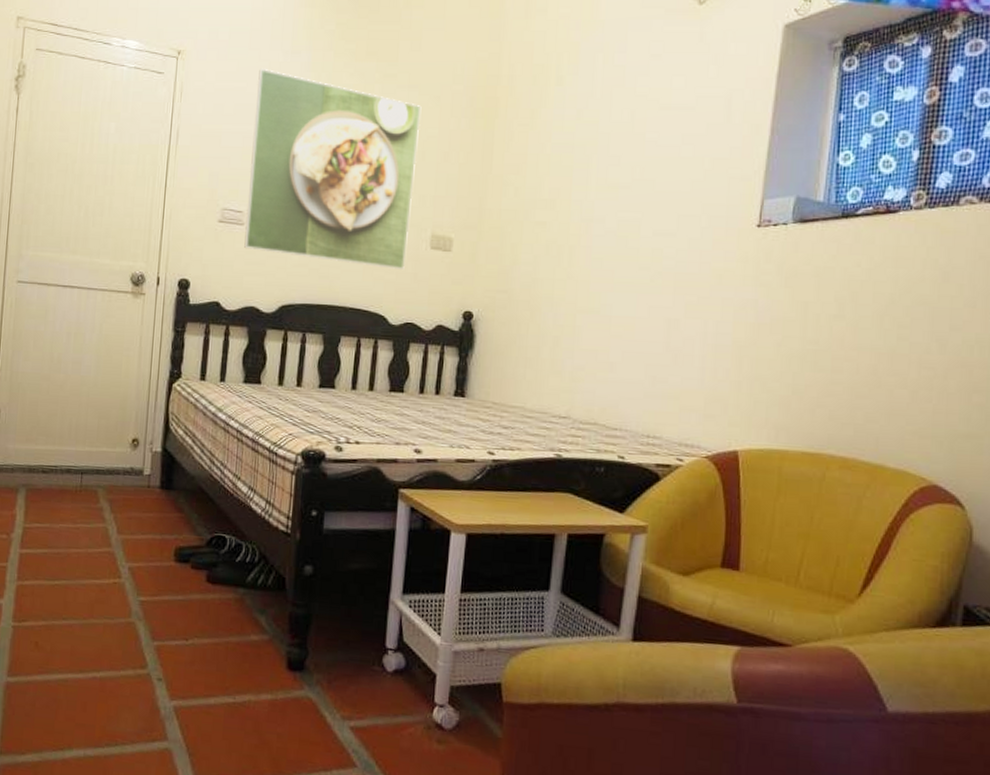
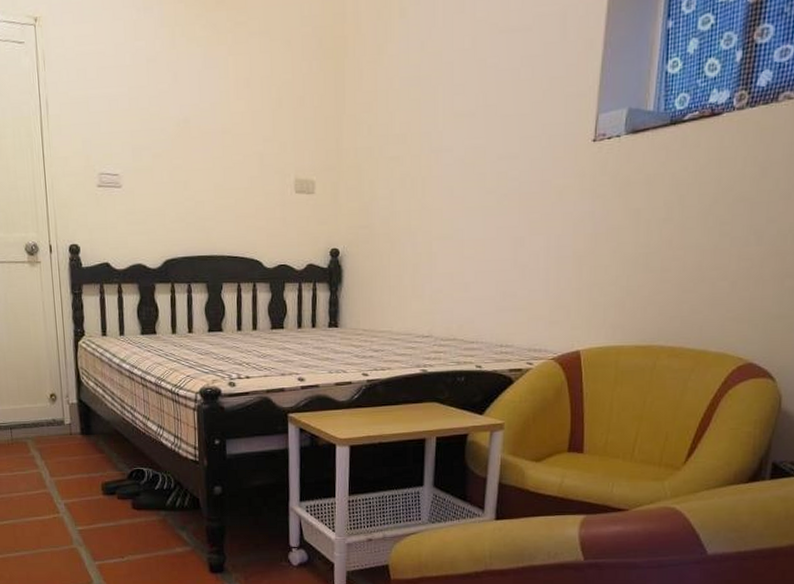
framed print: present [244,68,422,269] -> none [115,28,275,216]

